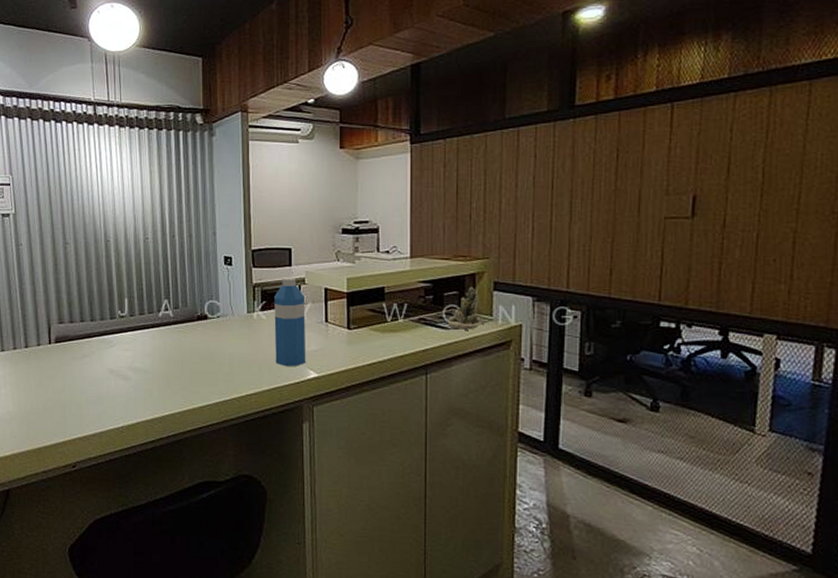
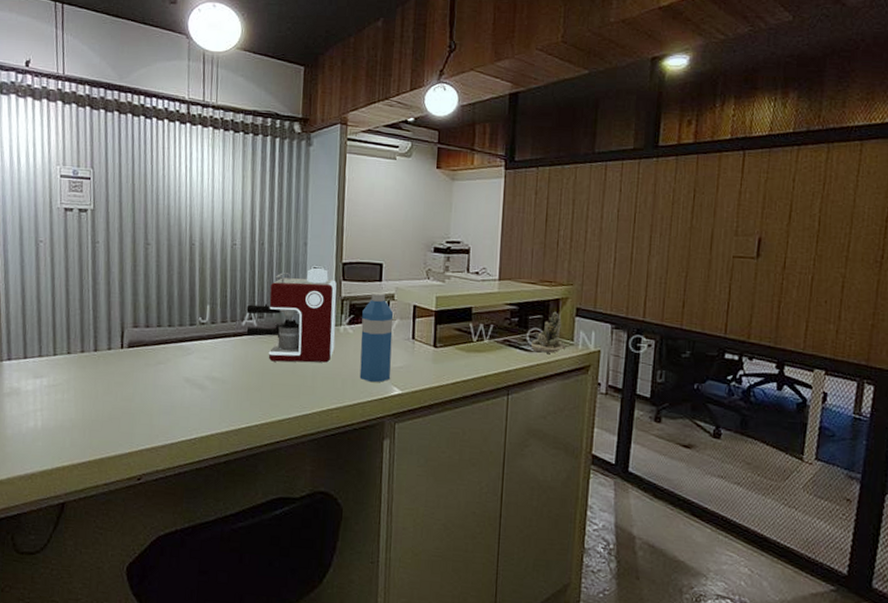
coffee maker: none [162,256,249,351] -> present [246,267,337,363]

